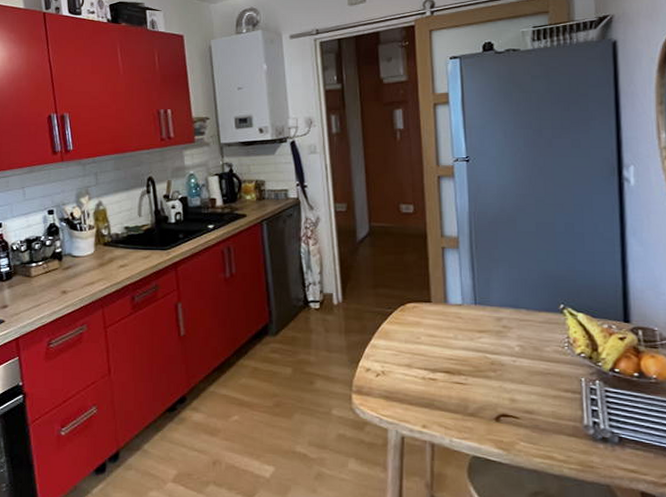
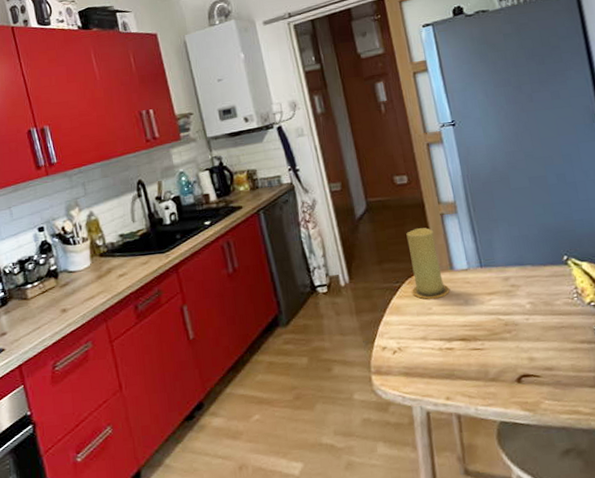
candle: none [402,258,440,329] -> present [406,227,450,299]

